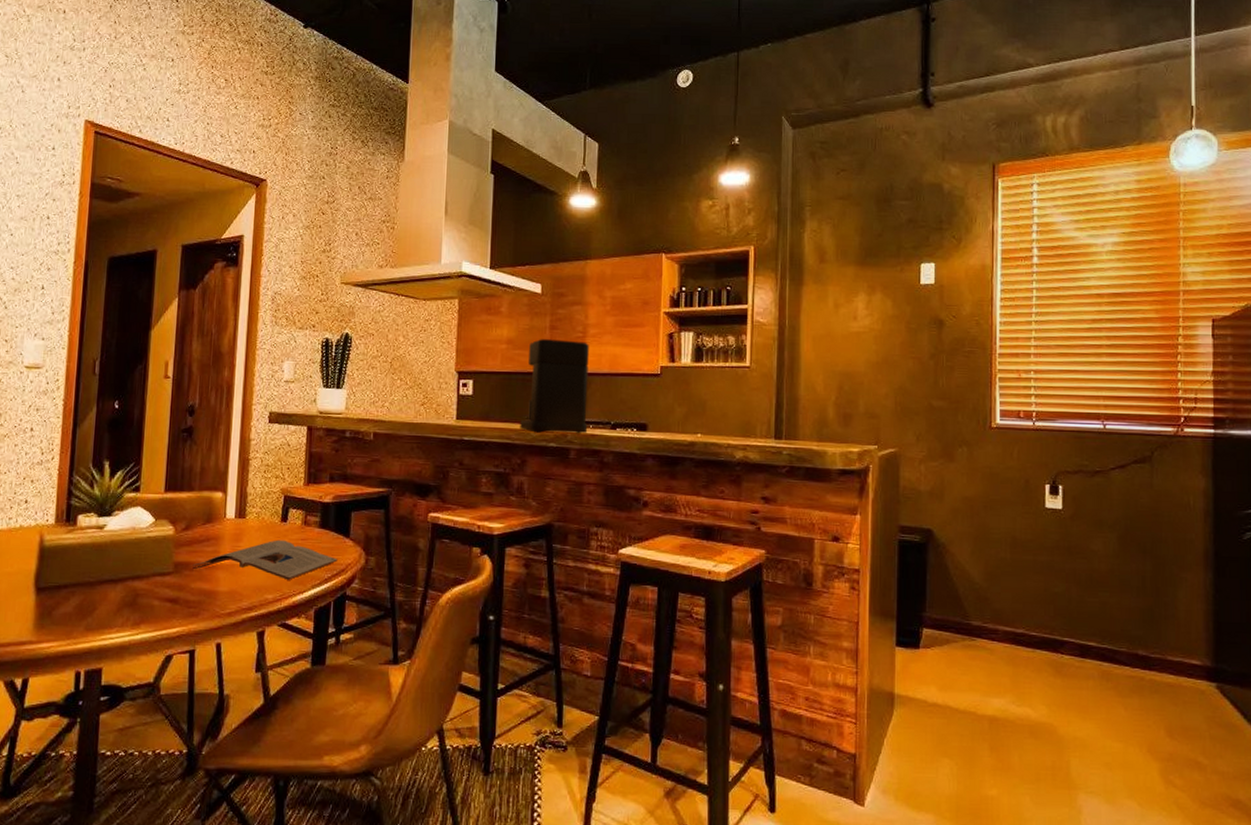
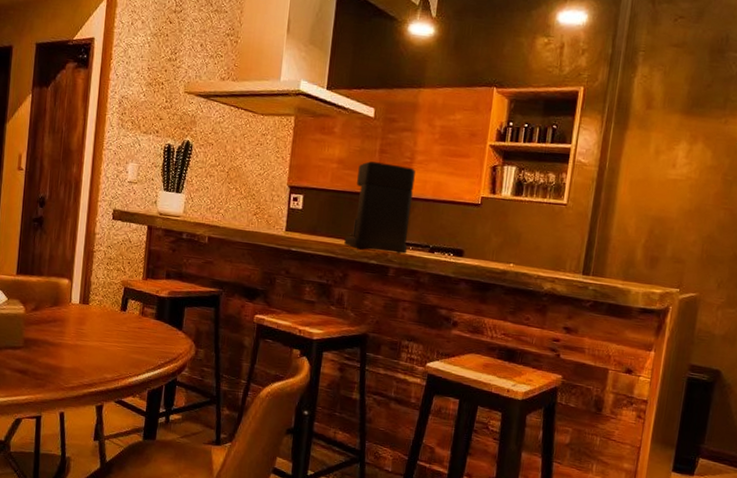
magazine: present [192,539,338,580] -> none [40,326,171,363]

